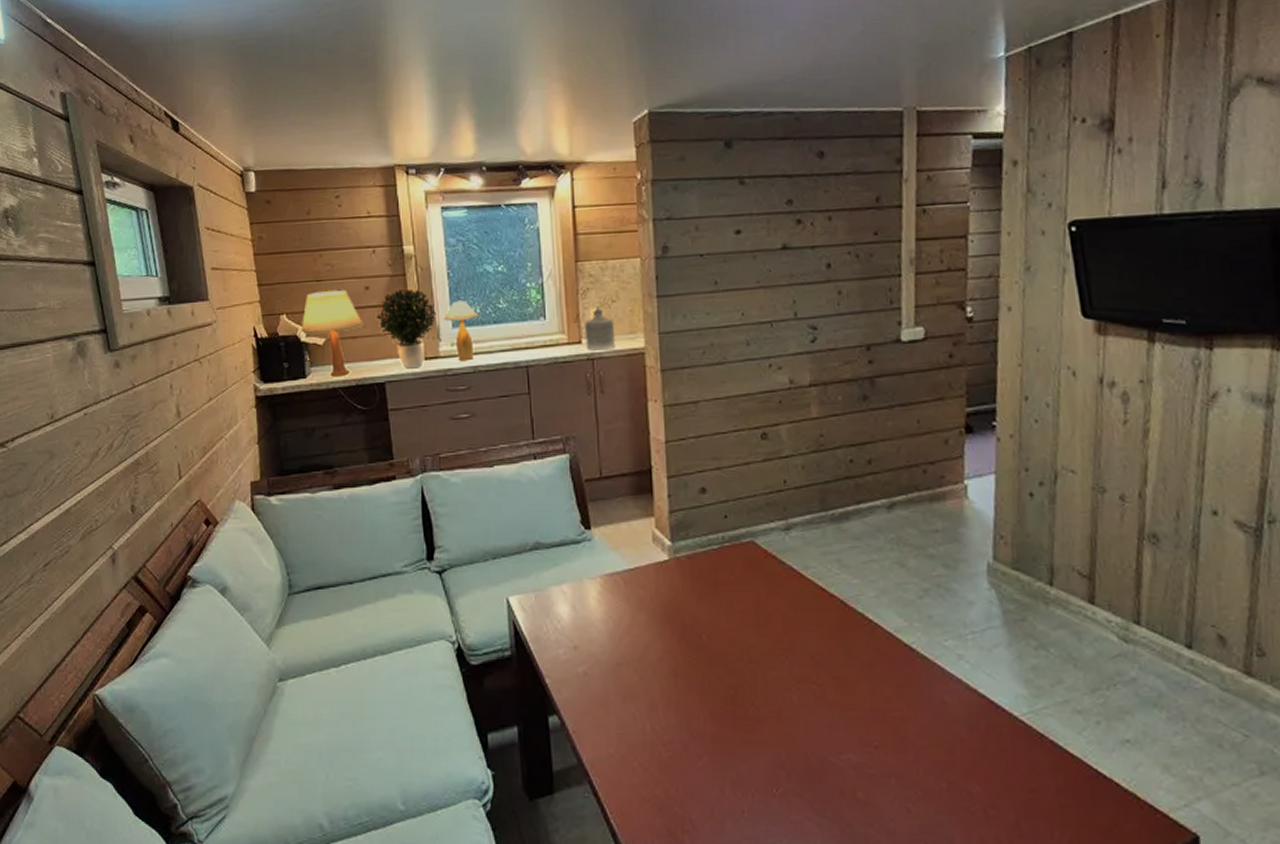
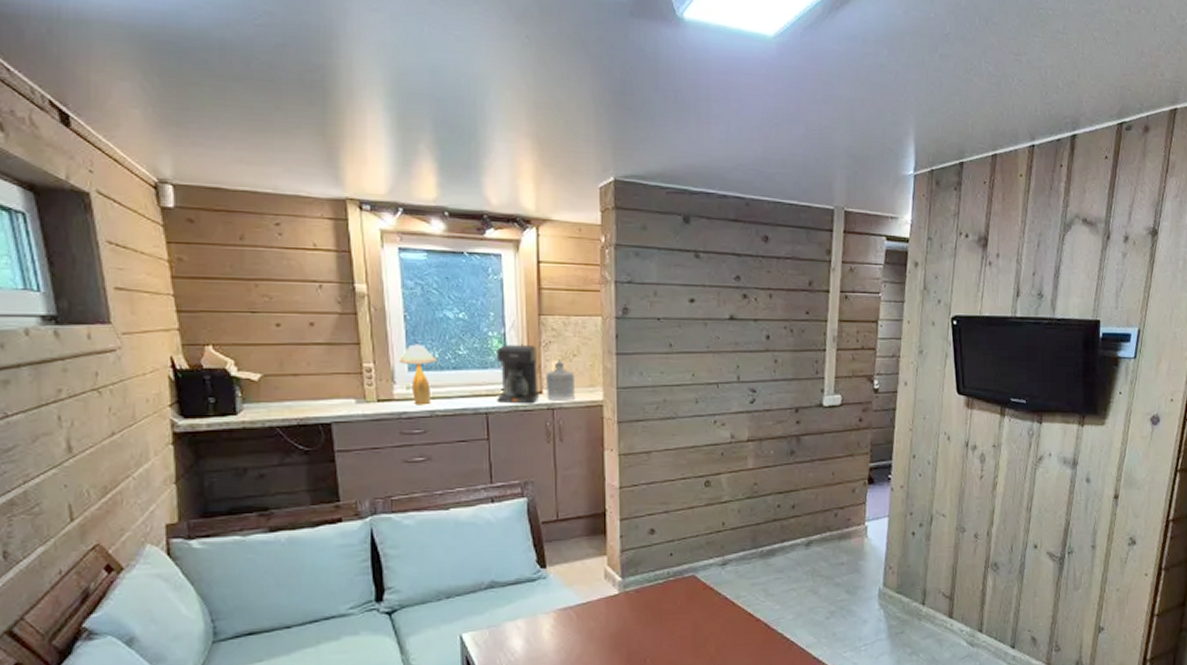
table lamp: present [300,288,362,377] -> none [230,321,306,415]
potted plant: present [375,288,436,371] -> none [321,327,391,412]
coffee maker: none [534,294,579,356] -> present [496,345,540,404]

